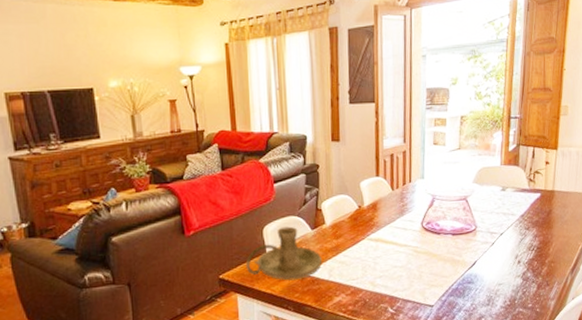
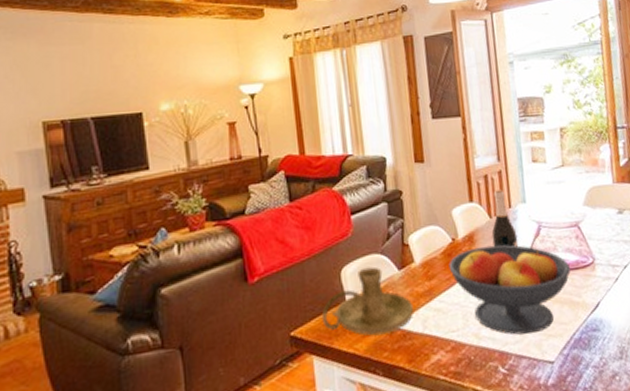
fruit bowl: none [354,212,455,284] -> present [448,244,571,335]
wine bottle: none [392,167,414,215] -> present [491,189,519,248]

